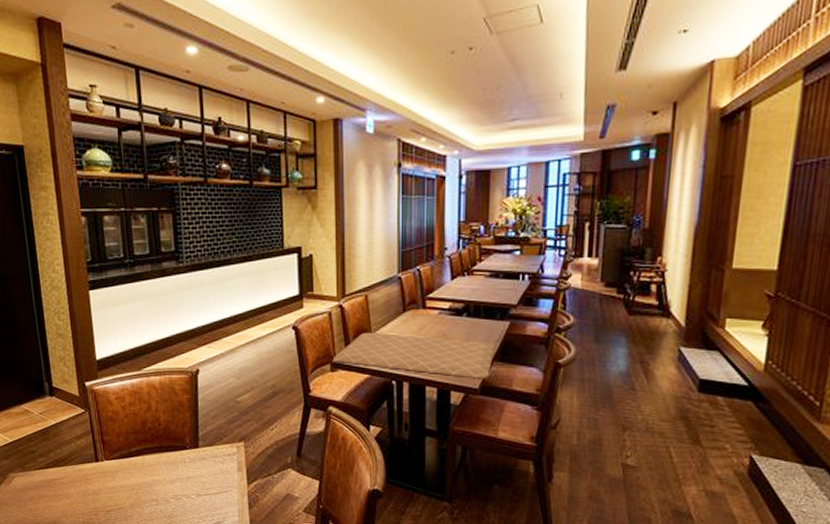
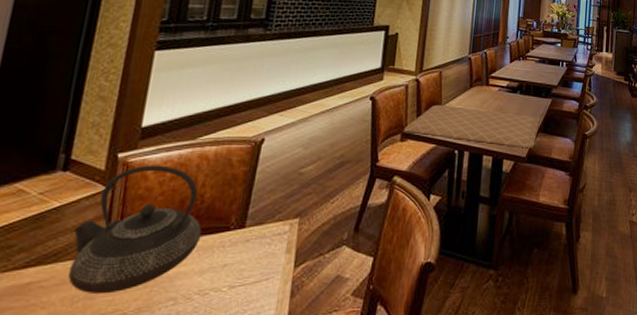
teapot: none [70,392,165,492] -> present [68,165,202,295]

